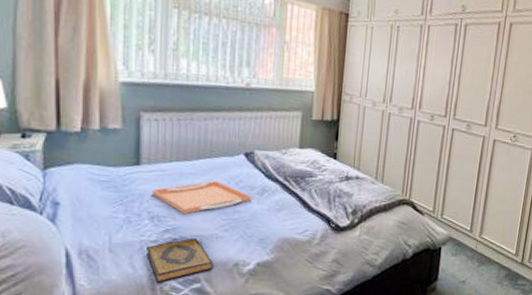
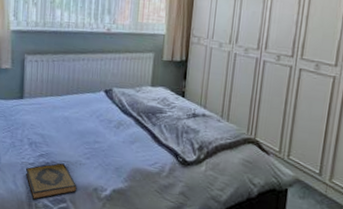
serving tray: present [151,181,252,215] -> none [31,114,110,142]

